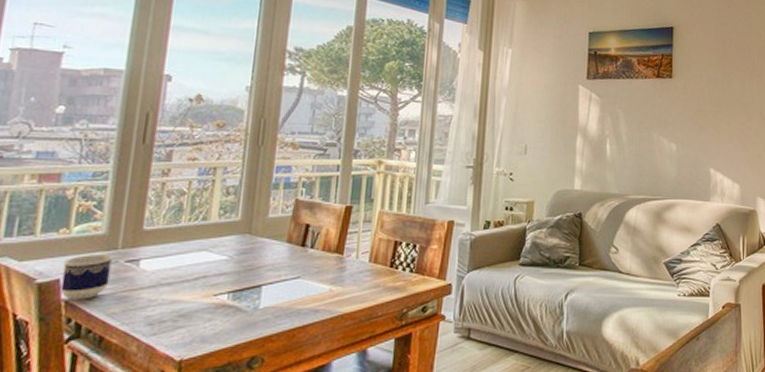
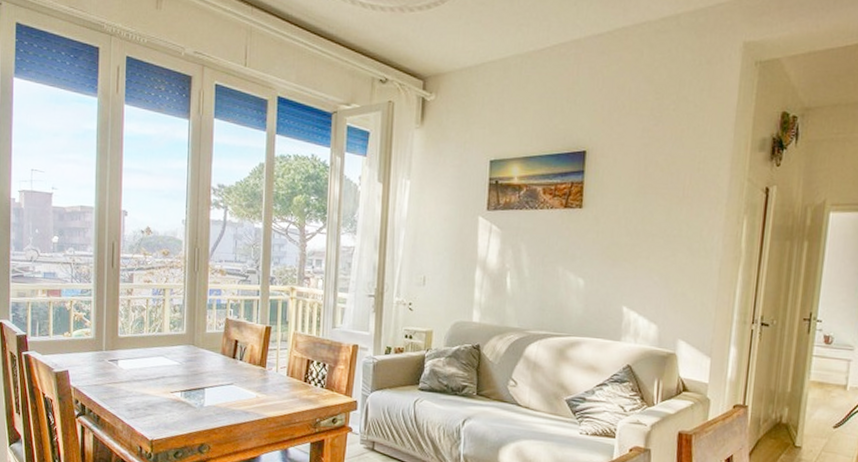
cup: present [60,255,114,300] -> none [69,353,101,387]

